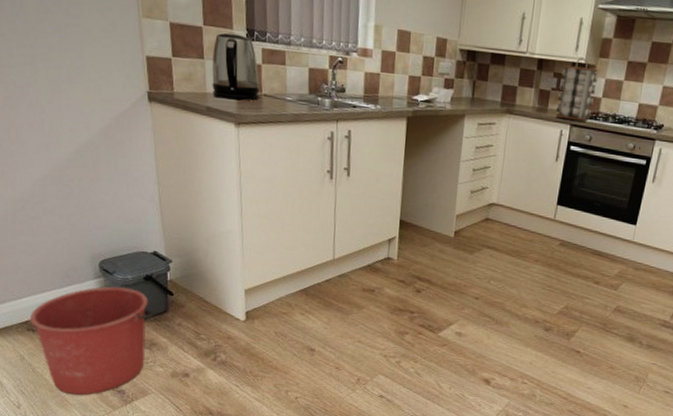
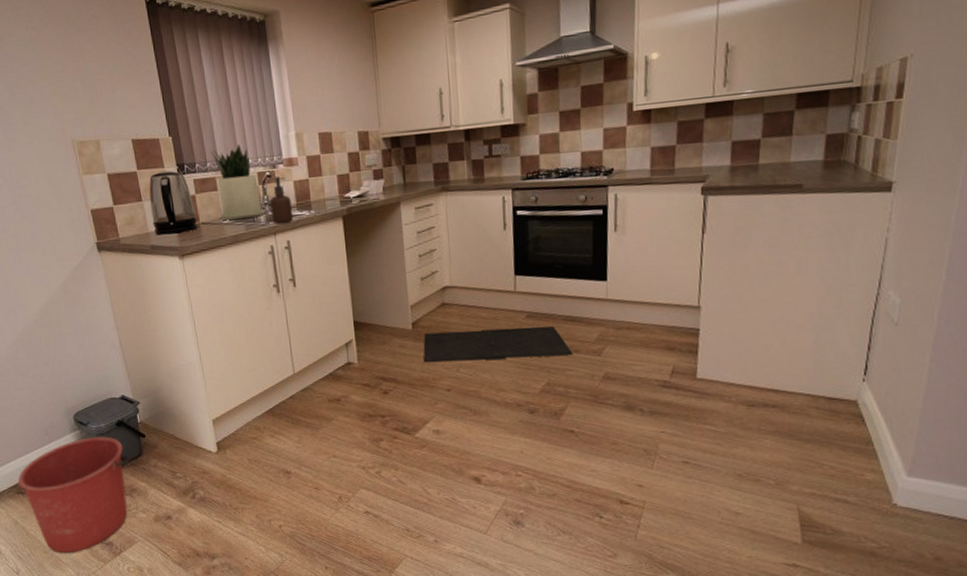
planter: none [281,21,332,101] -> present [211,144,266,221]
soap dispenser: none [336,64,359,114] -> present [270,177,294,226]
door mat: none [460,243,594,285] -> present [423,326,574,363]
spice rack: present [555,57,599,122] -> none [491,118,532,186]

